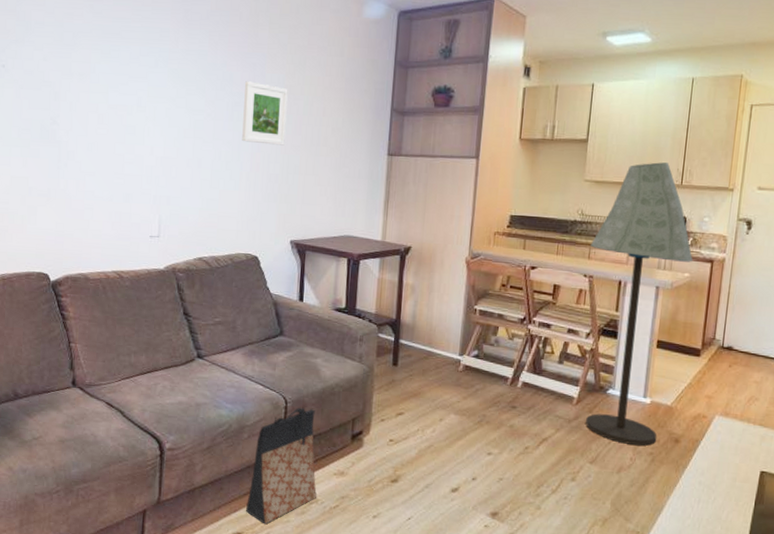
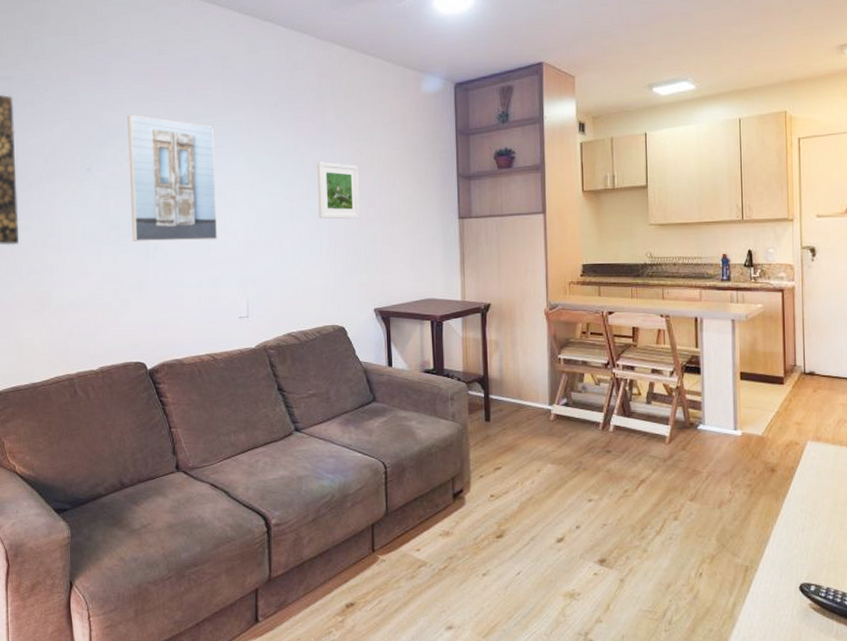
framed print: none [44,11,139,153] -> present [127,114,218,242]
bag: present [245,407,317,525] -> none [355,471,424,593]
floor lamp: present [586,162,693,446] -> none [662,200,763,478]

